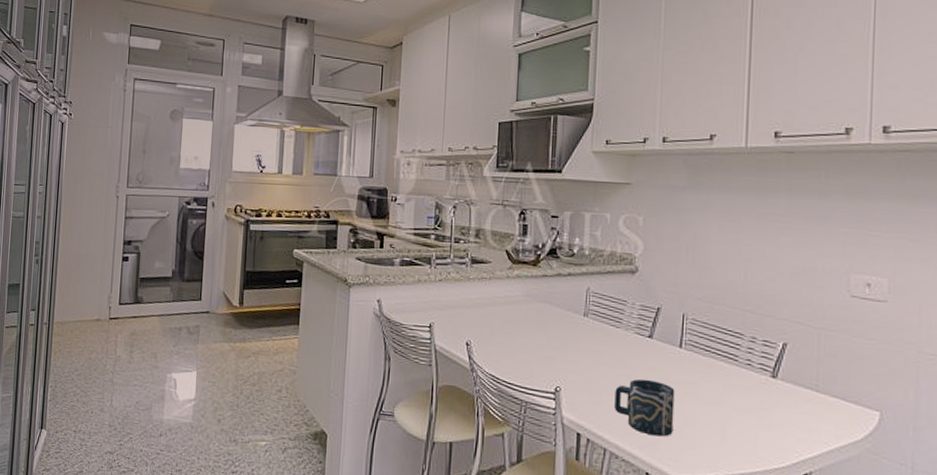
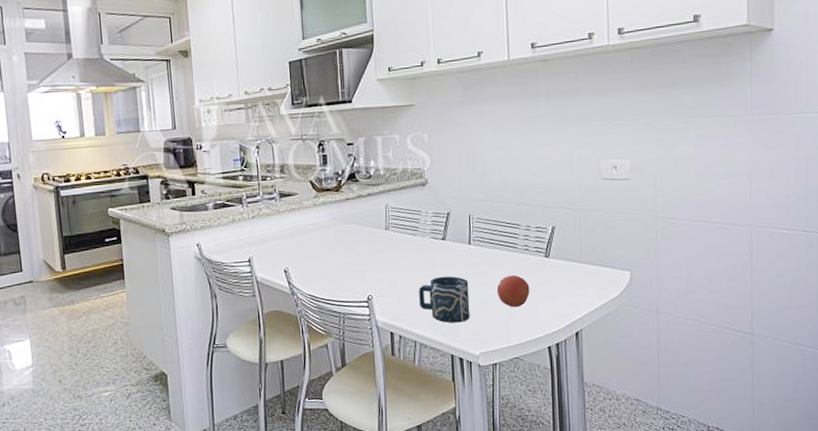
fruit: none [708,391,750,431] -> present [496,274,530,308]

